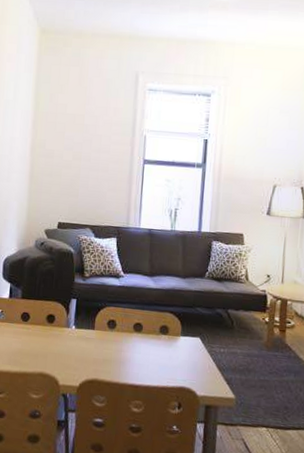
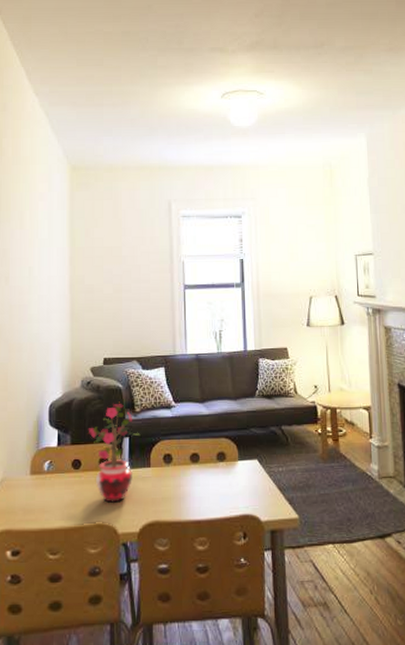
potted plant: none [38,265,88,357] -> present [88,401,141,503]

